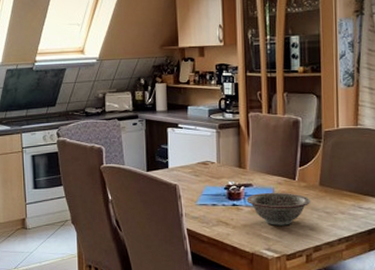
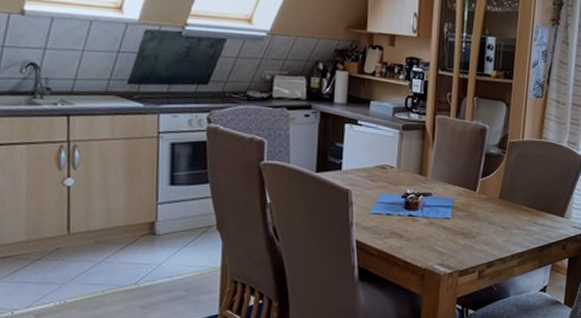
decorative bowl: present [246,192,311,226] -> none [424,203,489,240]

